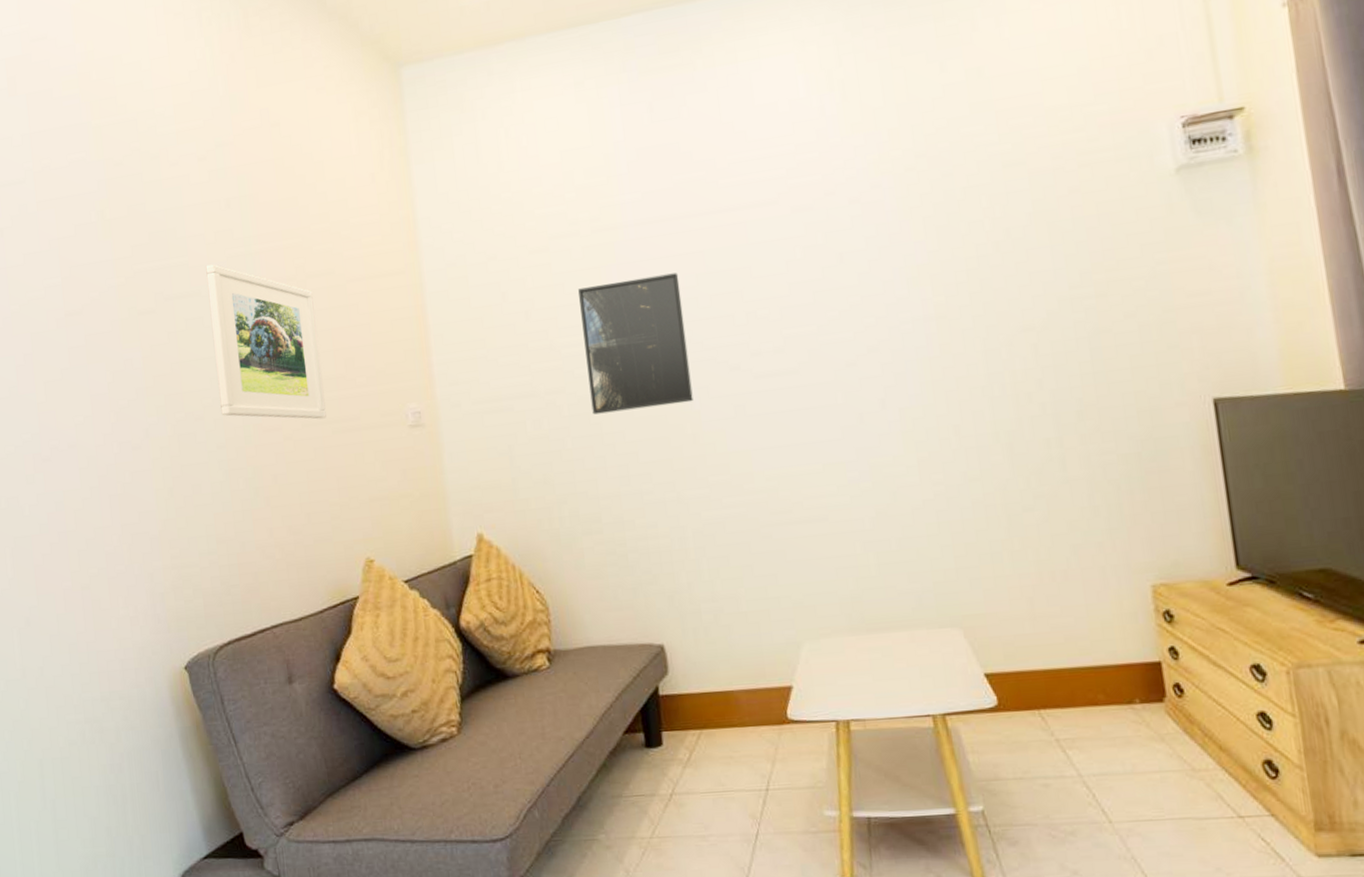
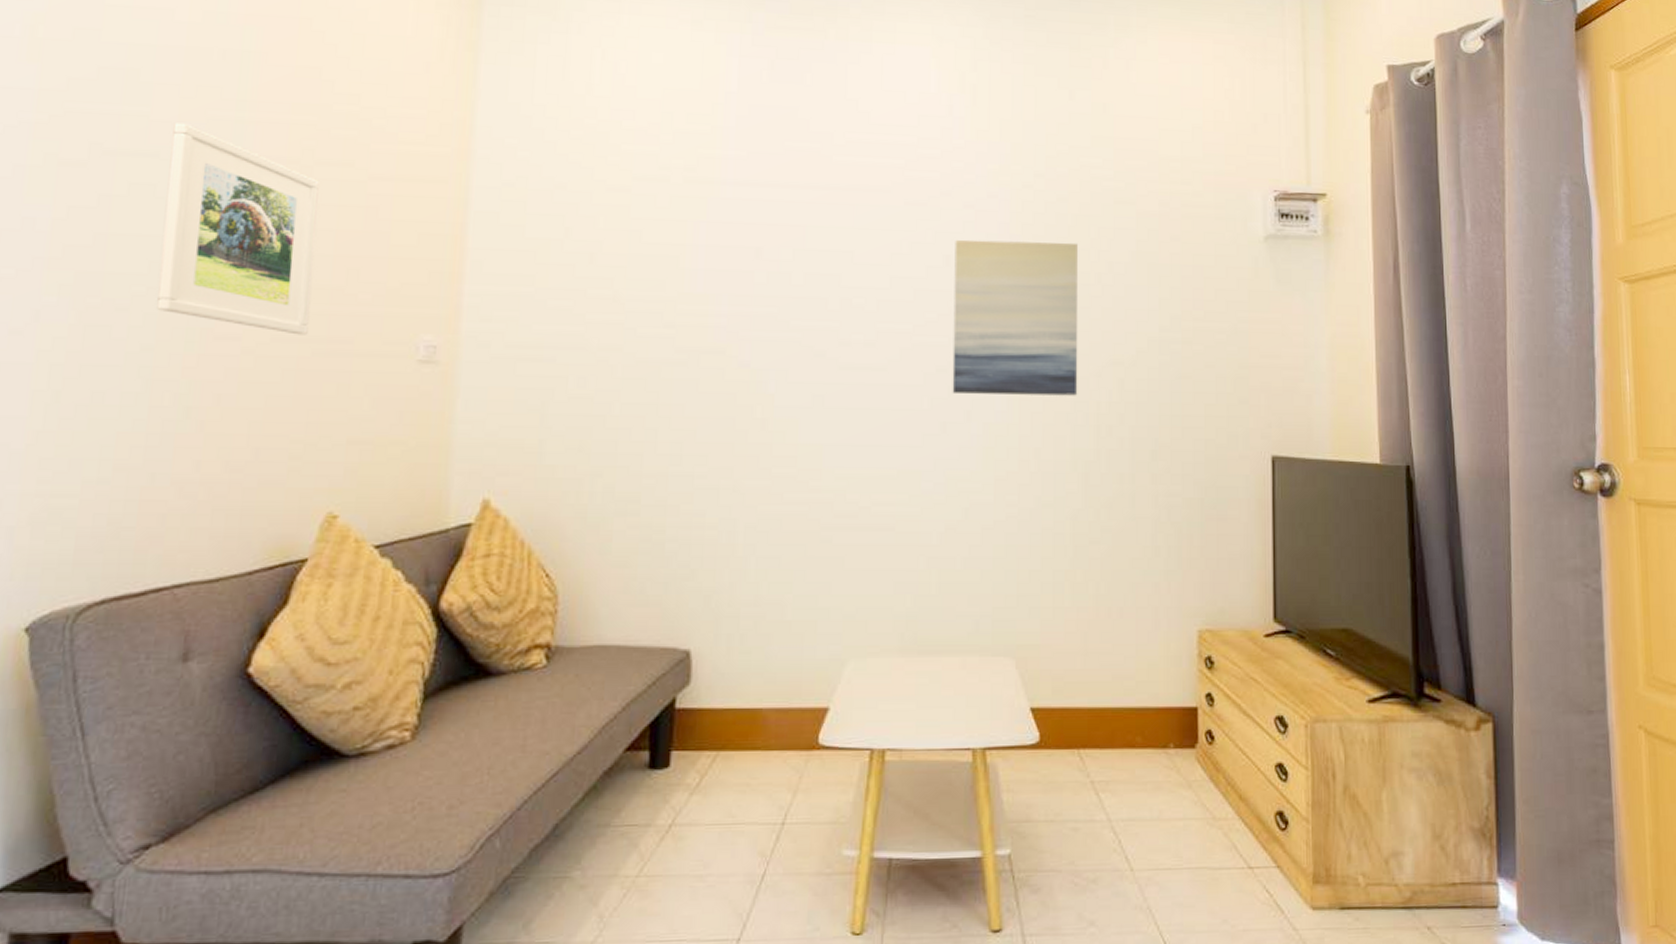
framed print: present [578,272,693,415] -> none [651,240,774,384]
wall art: none [845,215,991,384] -> present [952,239,1078,396]

